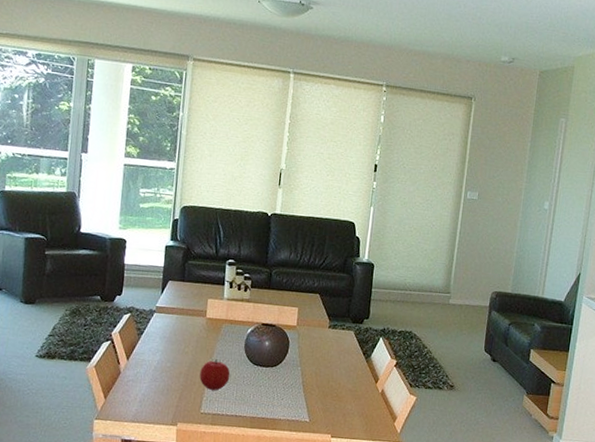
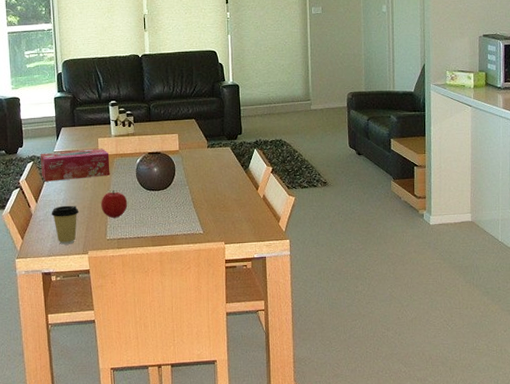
tissue box: none [138,305,218,342] -> present [40,148,110,182]
coffee cup: none [142,367,174,412] -> present [51,205,79,245]

